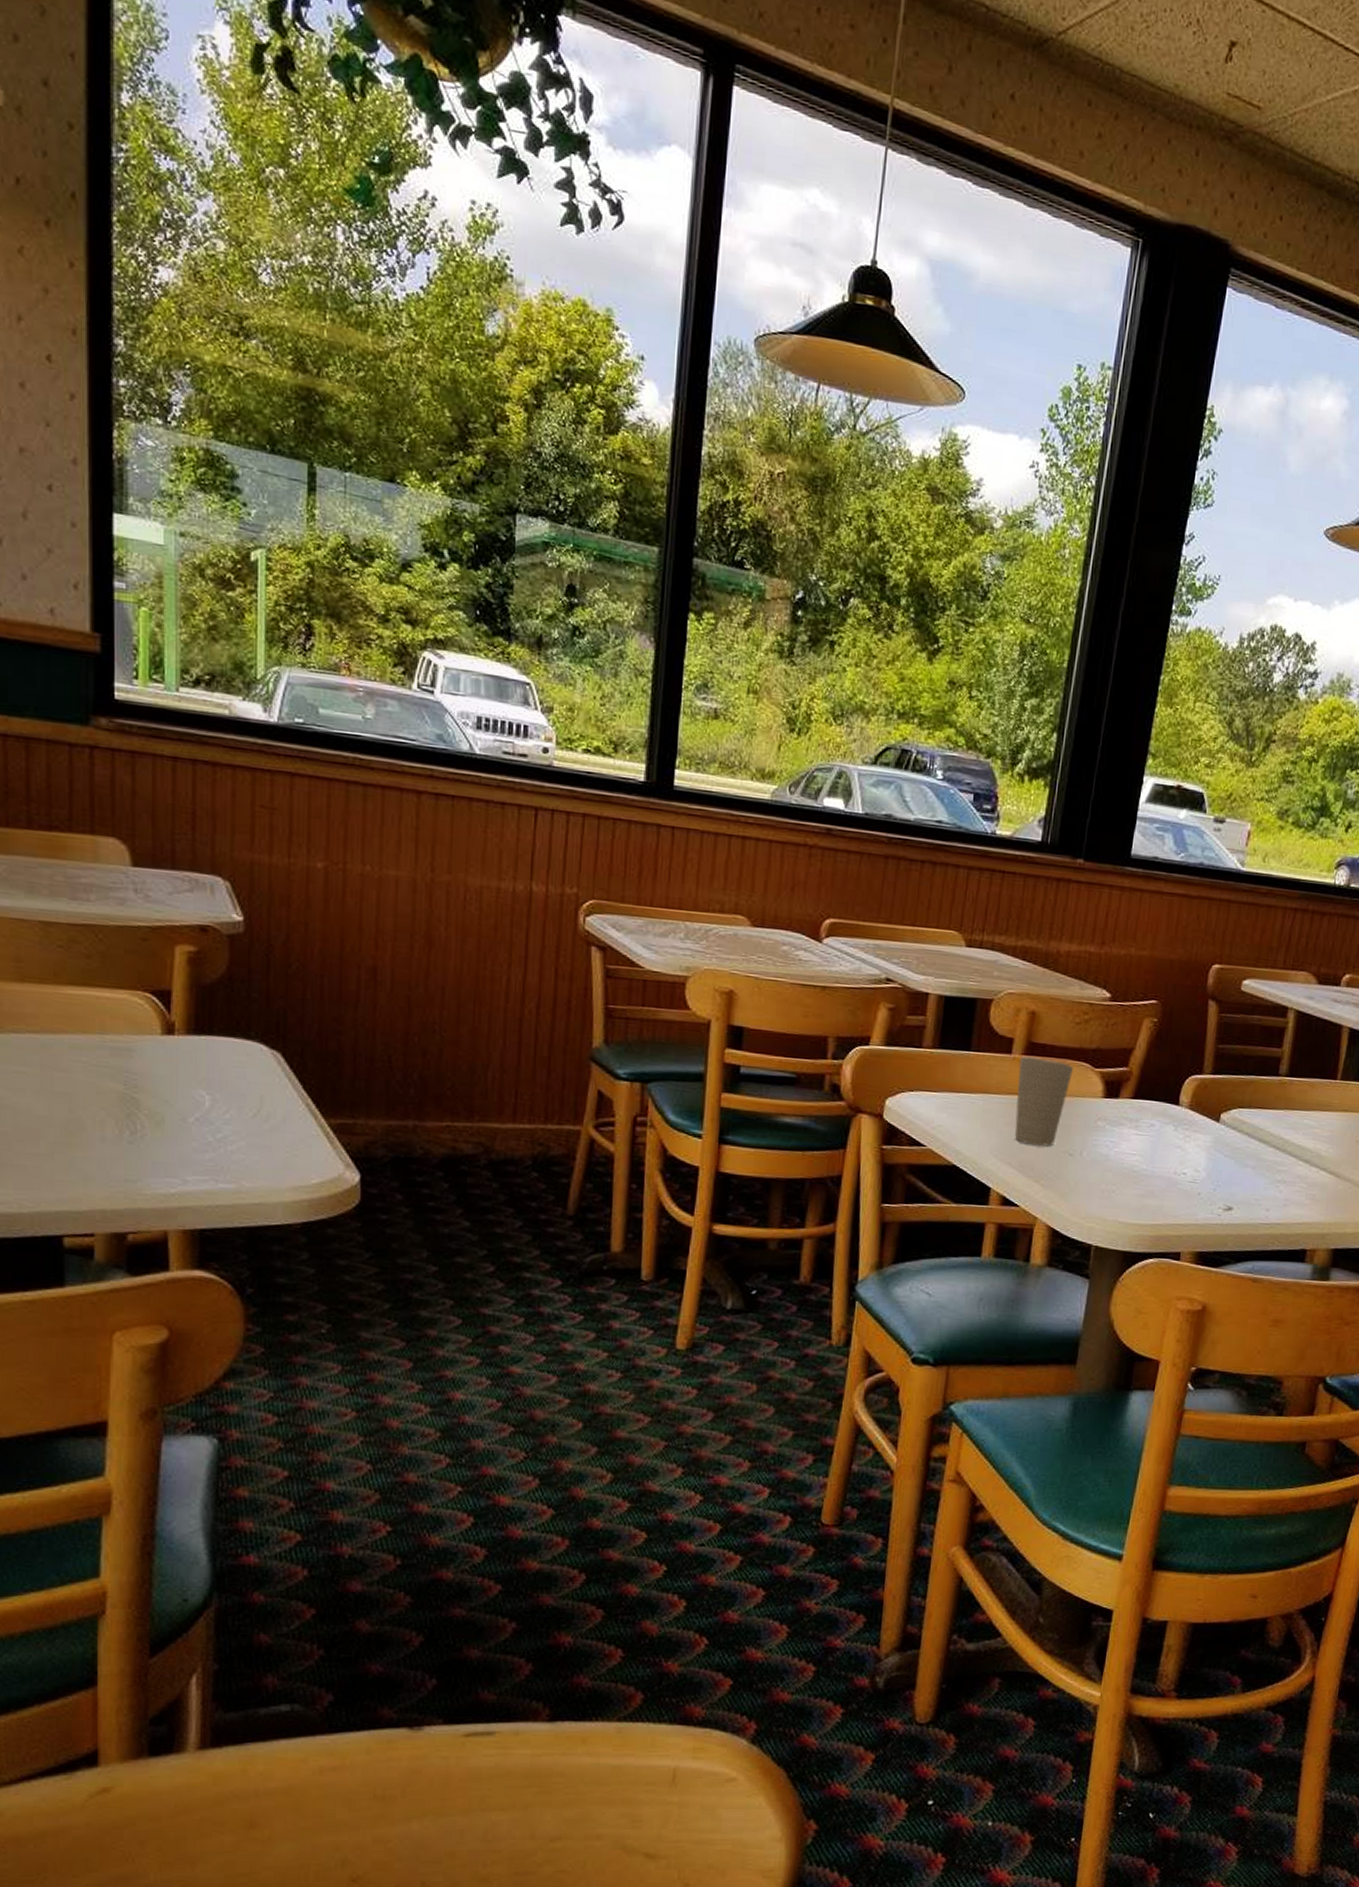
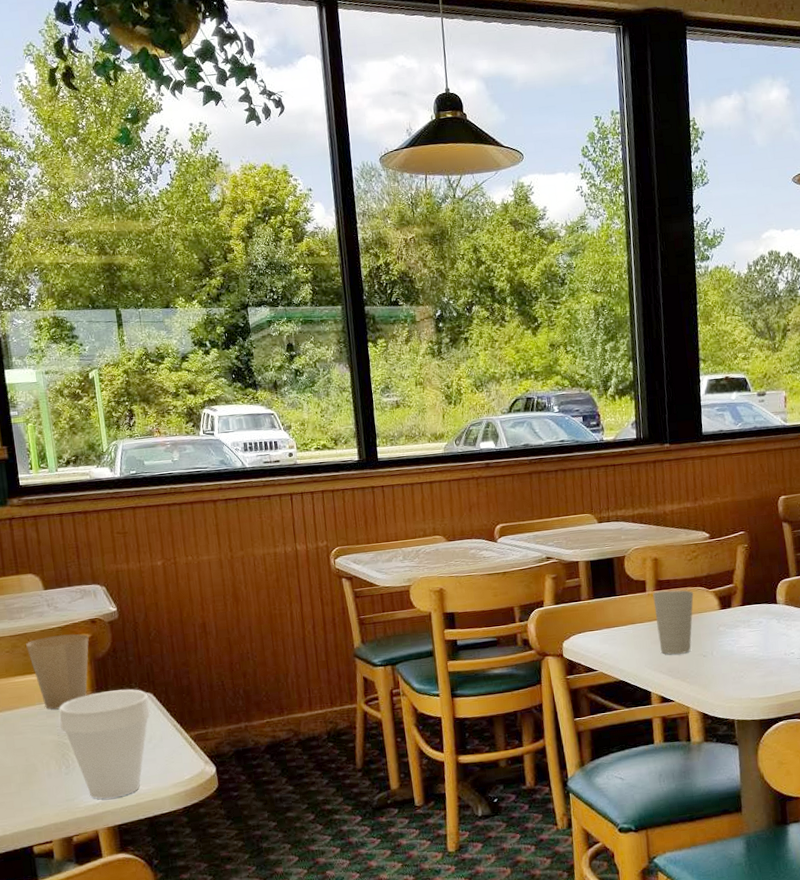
paper cup: none [92,936,193,1047] -> present [26,634,89,710]
cup: none [130,1034,274,1191] -> present [58,690,151,799]

